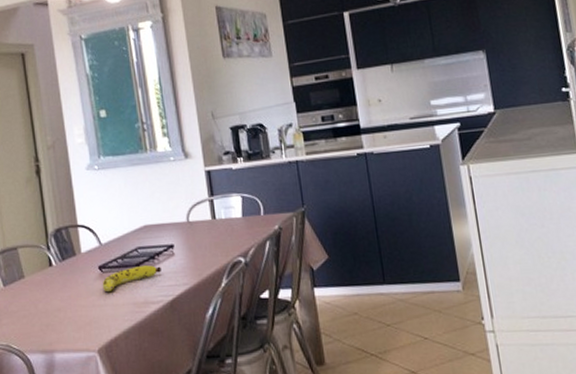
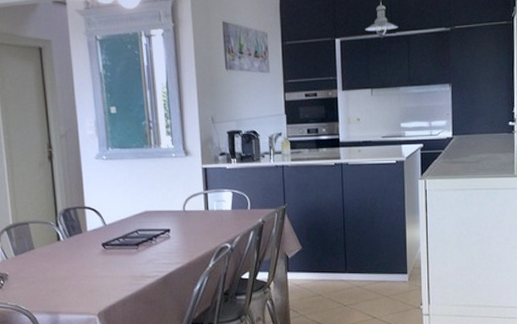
fruit: present [102,265,161,293] -> none [104,245,158,266]

